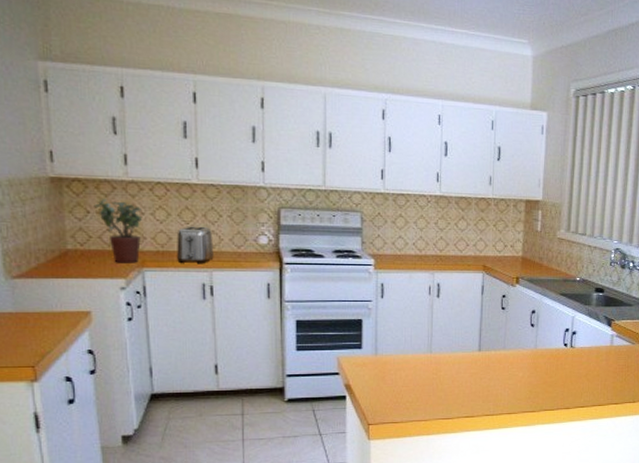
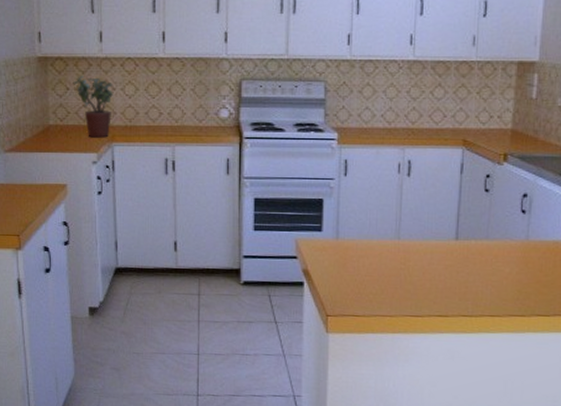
toaster: present [177,226,214,264] -> none [143,100,177,139]

